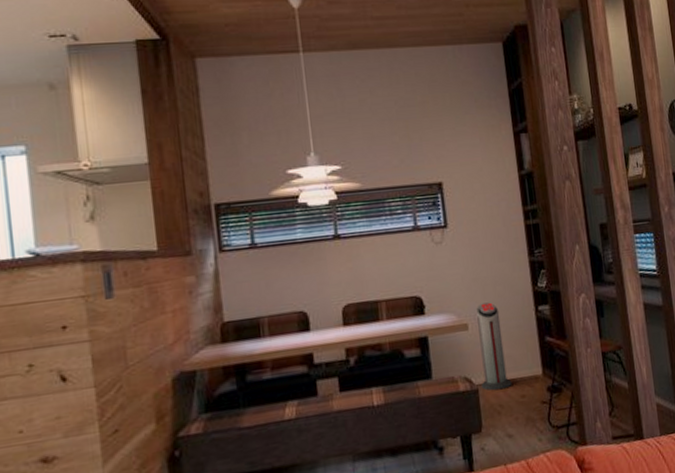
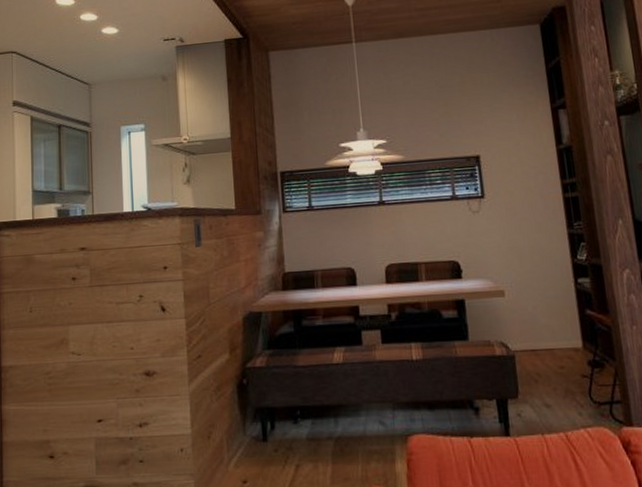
air purifier: present [476,302,512,391] -> none [513,271,550,359]

